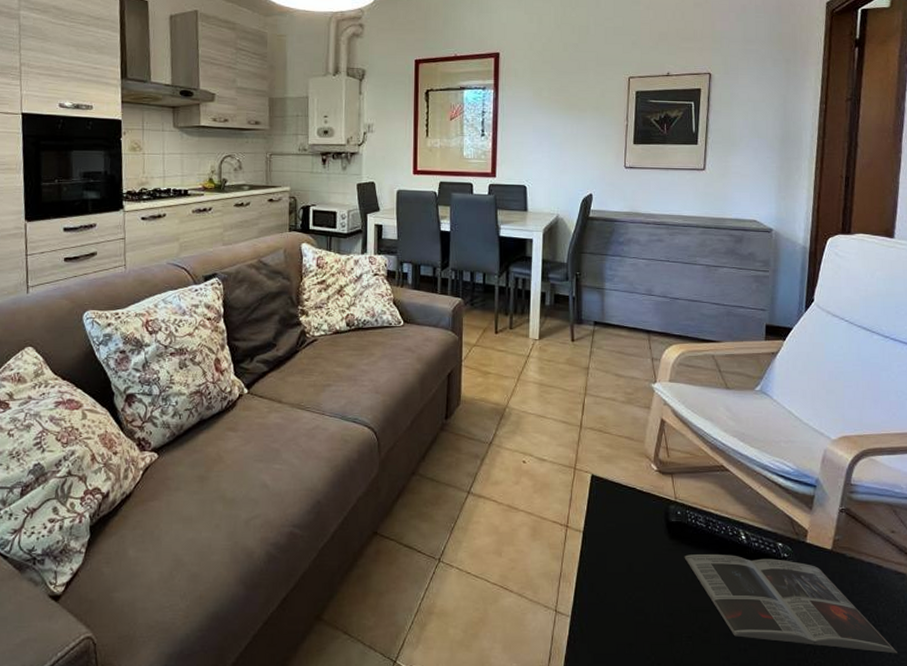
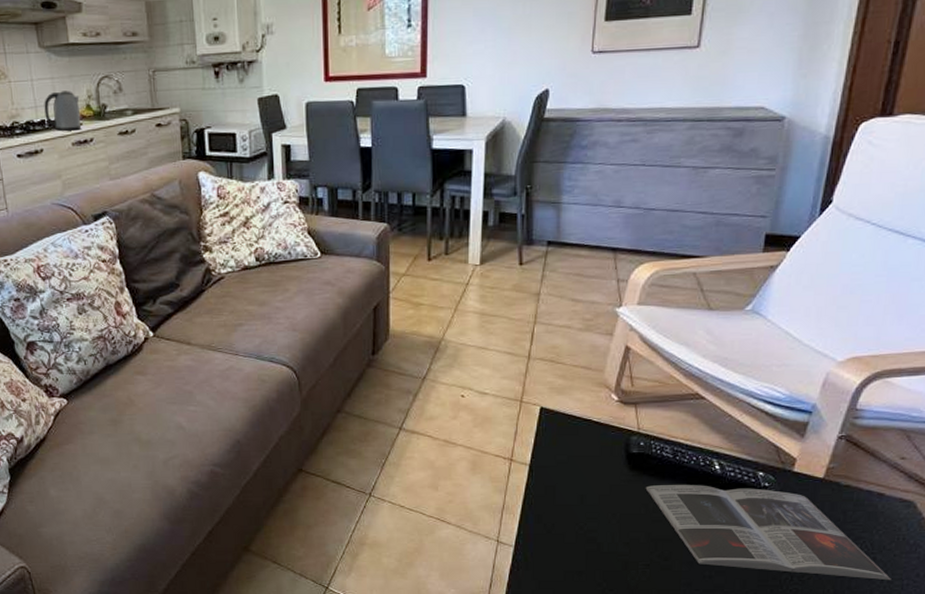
kettle: none [171,165,204,201] -> present [44,90,81,132]

